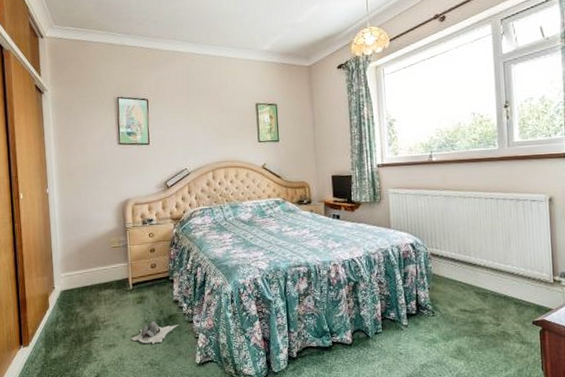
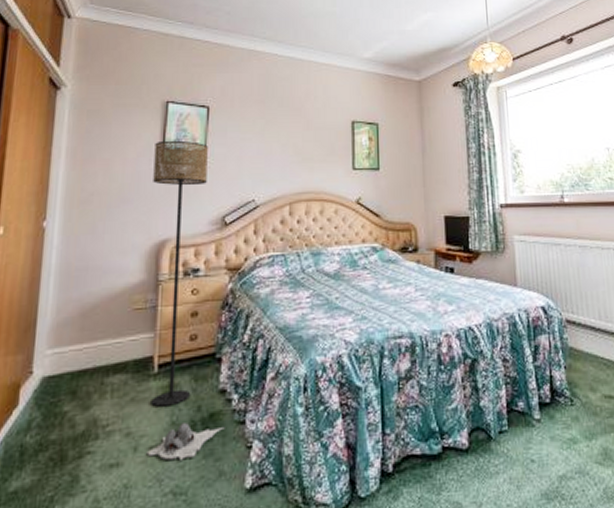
floor lamp: none [113,126,156,311] -> present [151,140,208,407]

